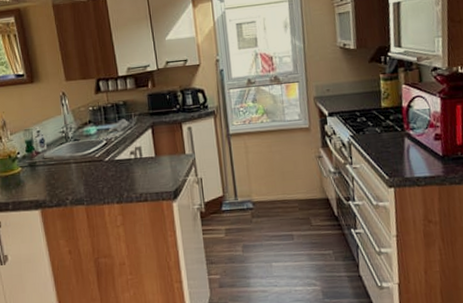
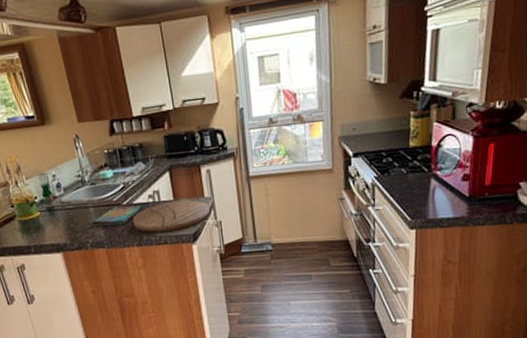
dish towel: none [72,161,124,183] -> present [91,205,143,227]
cutting board: none [113,156,191,191] -> present [132,200,210,234]

